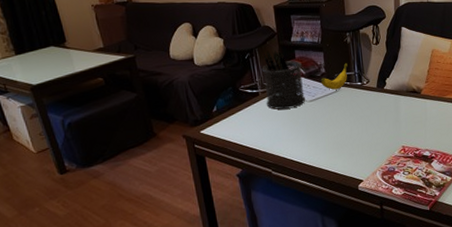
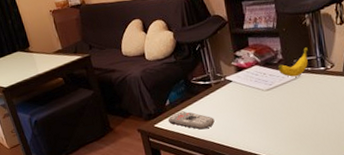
remote control: none [214,118,260,137] -> present [167,111,215,130]
pen holder: present [261,48,306,109] -> none [213,36,262,100]

